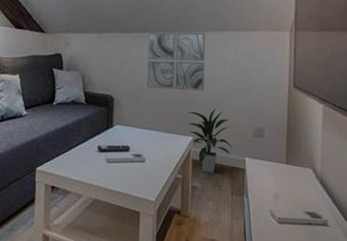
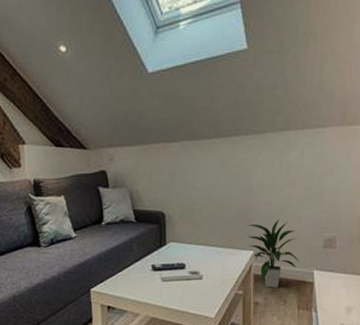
wall art: present [147,32,206,91] -> none [199,134,267,202]

